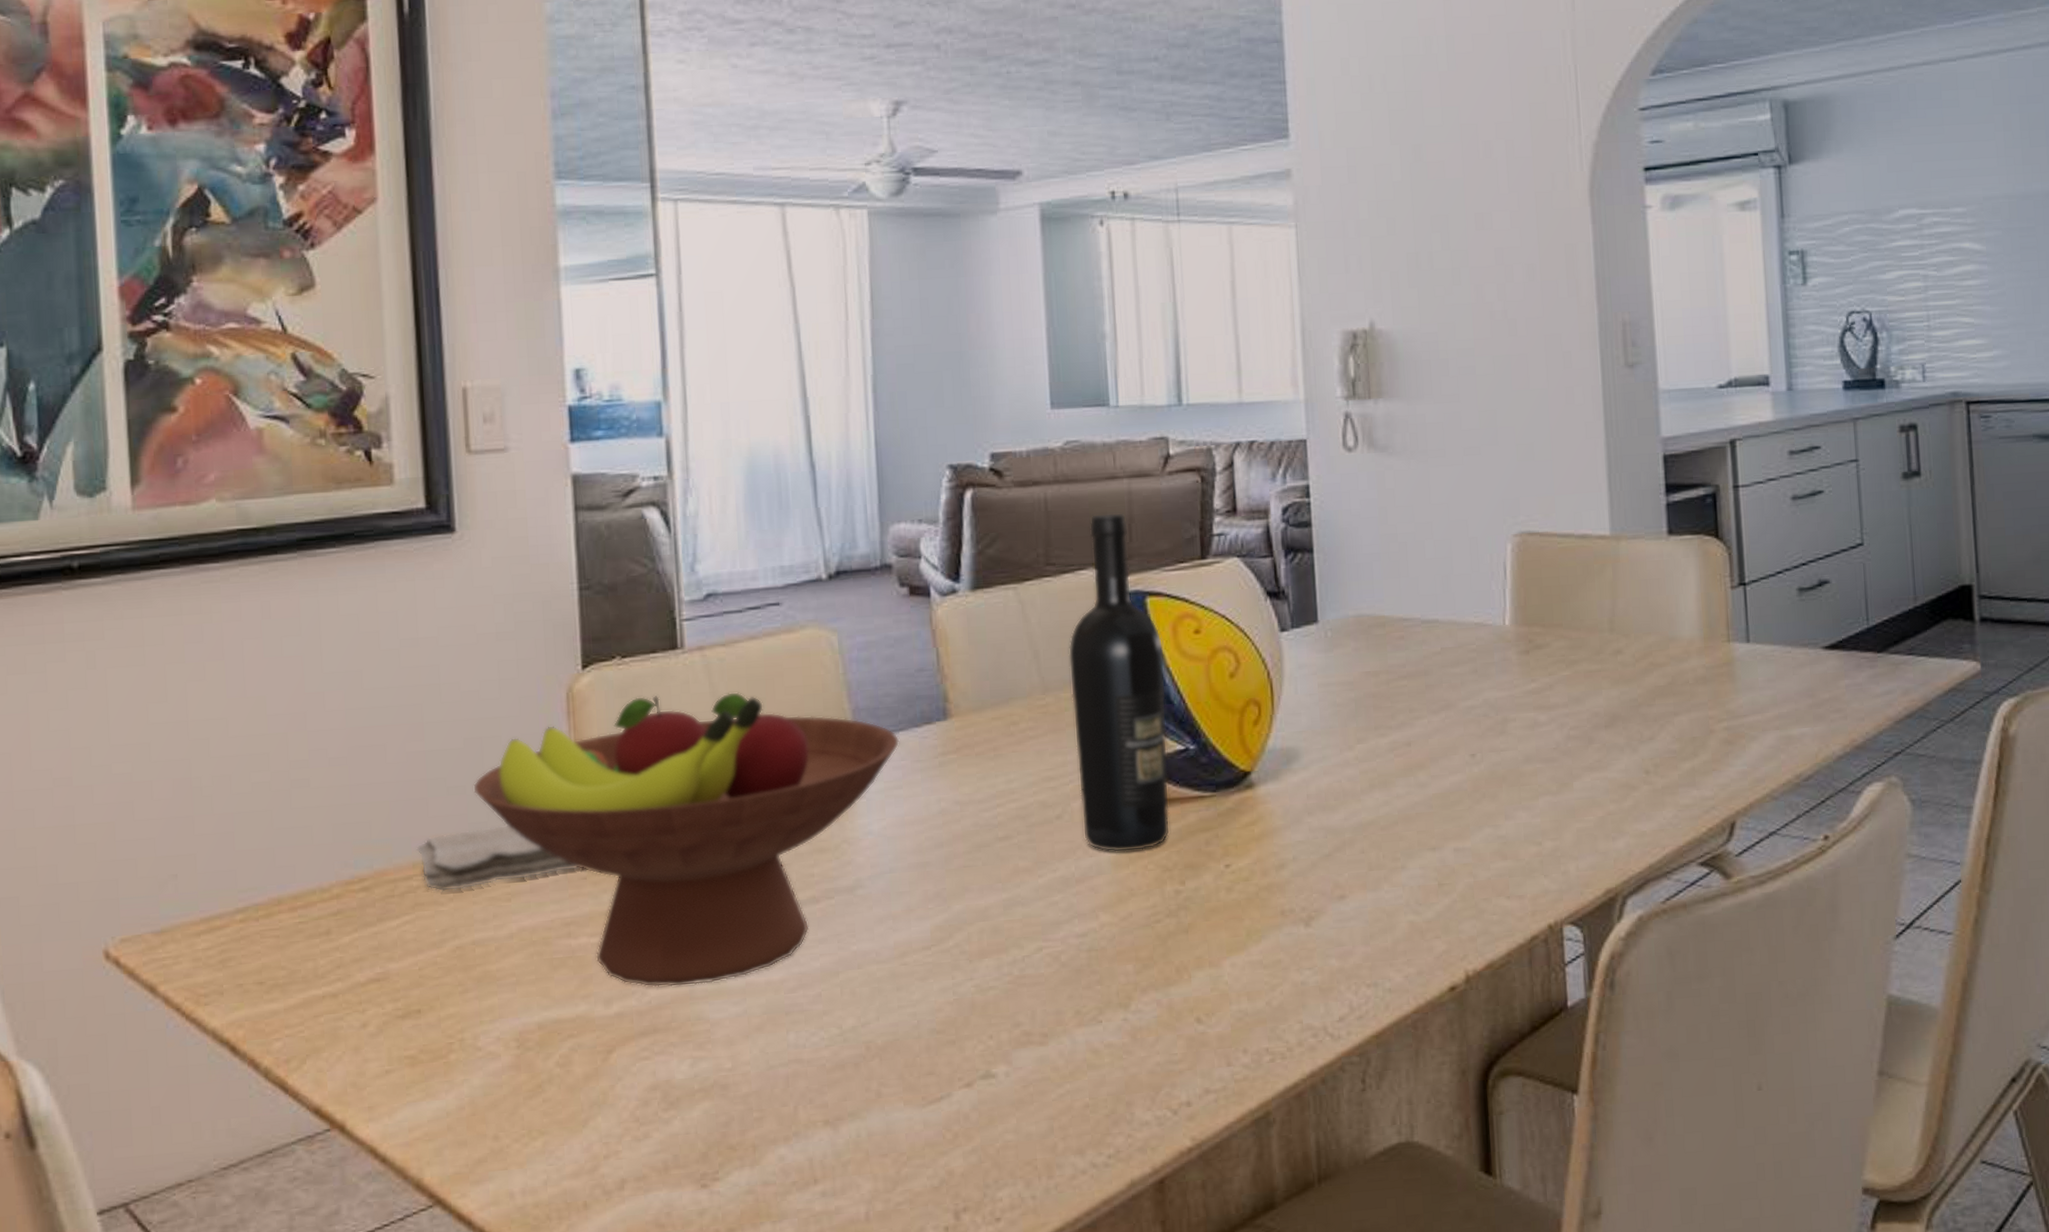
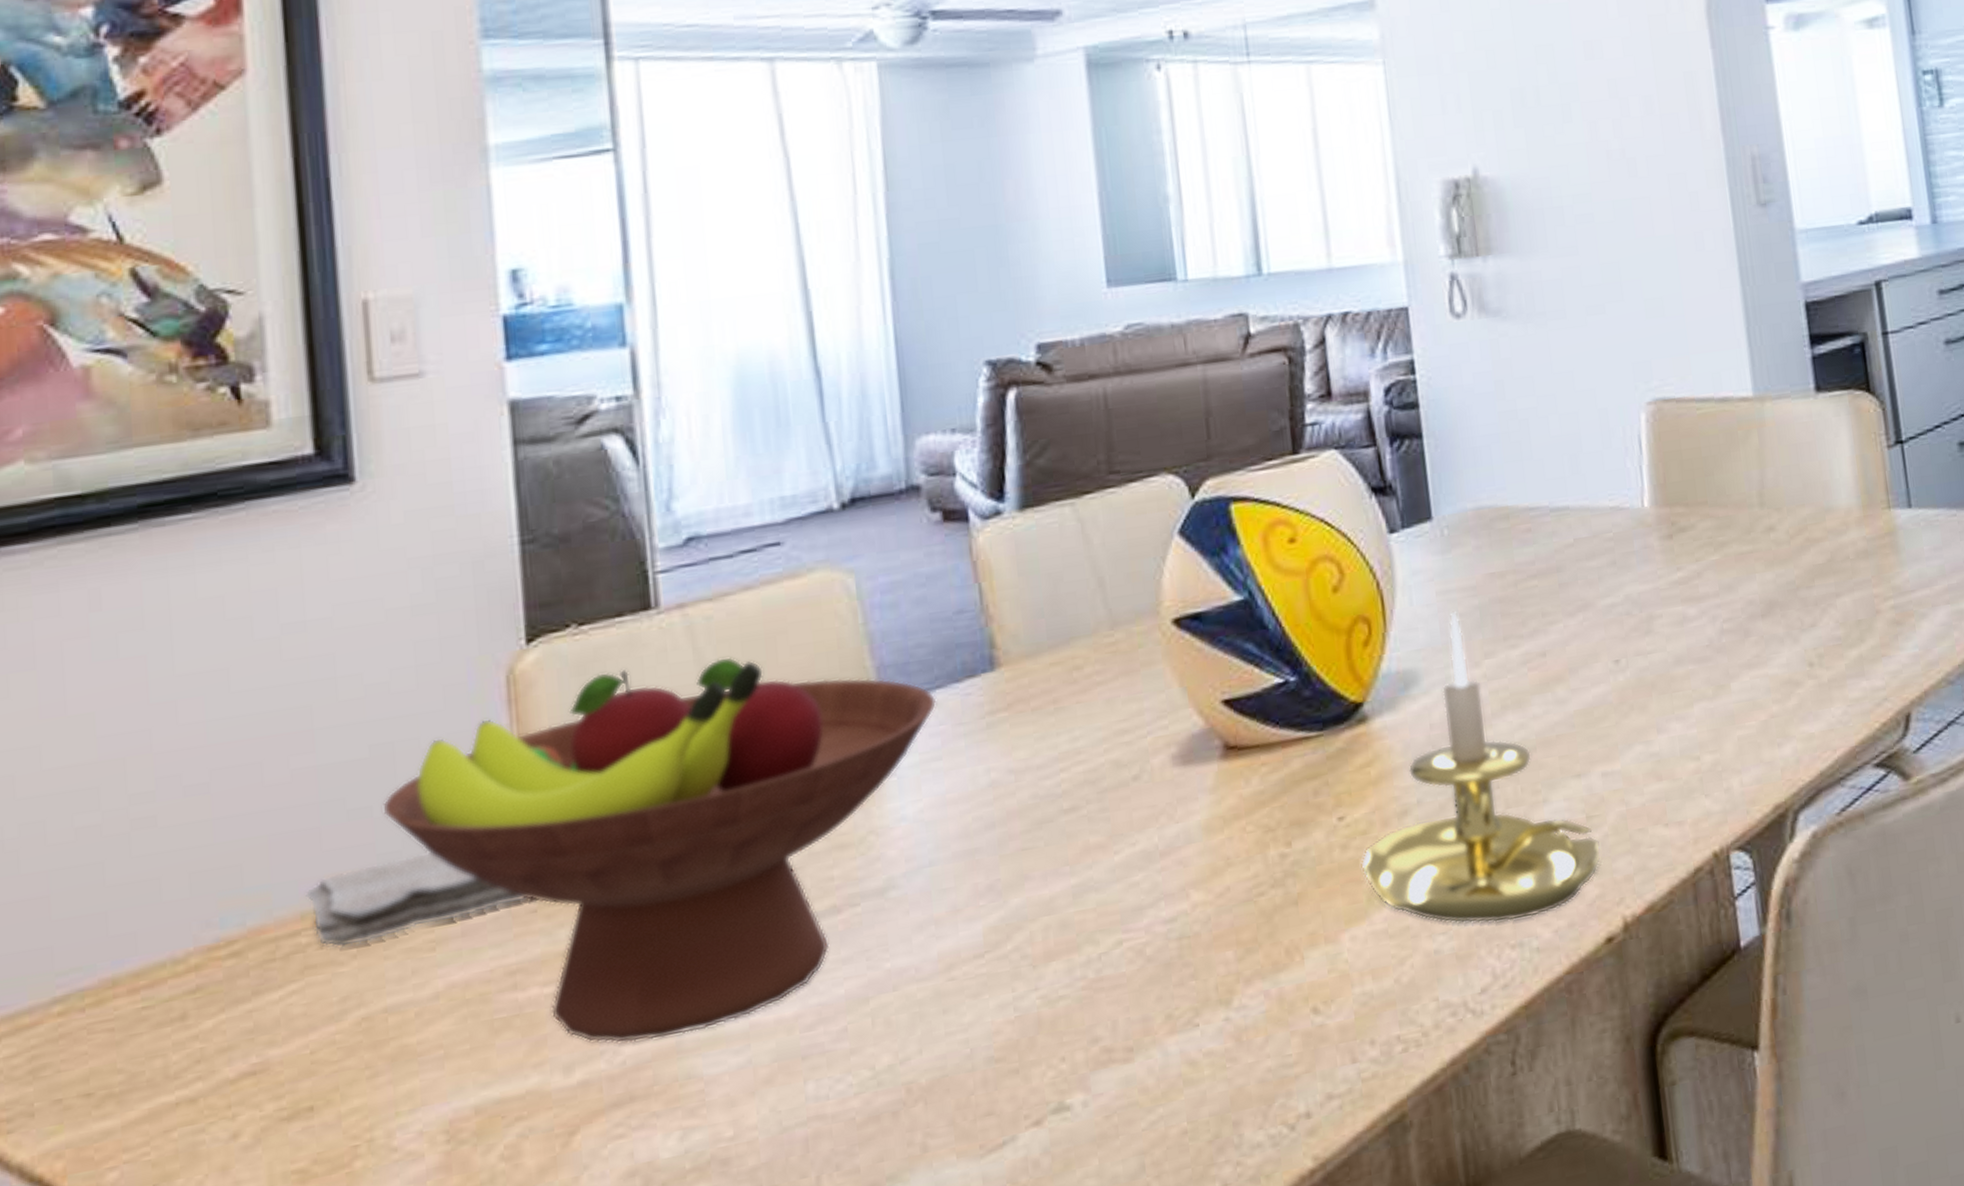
wine bottle: present [1068,512,1170,853] -> none [1139,405,1271,815]
candle holder: none [1242,702,1450,965] -> present [1361,612,1601,924]

